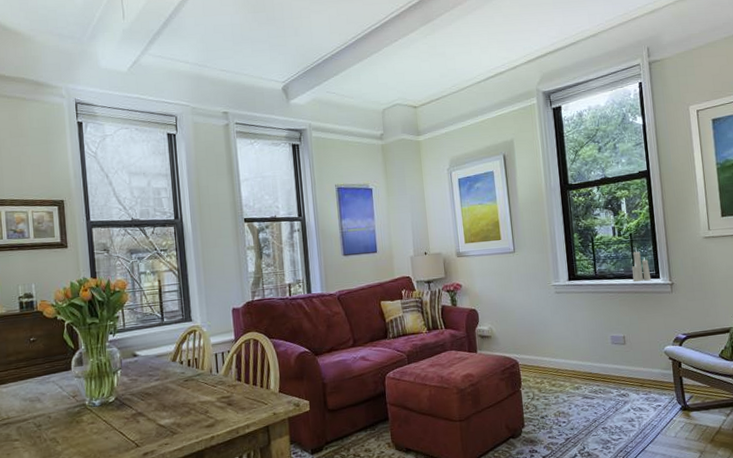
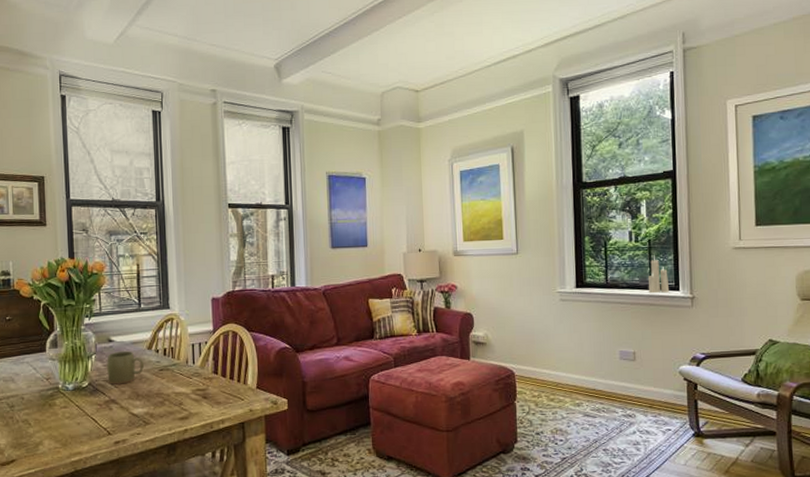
mug: none [132,364,169,398] -> present [107,351,144,384]

